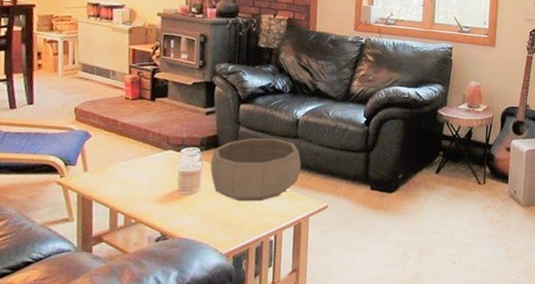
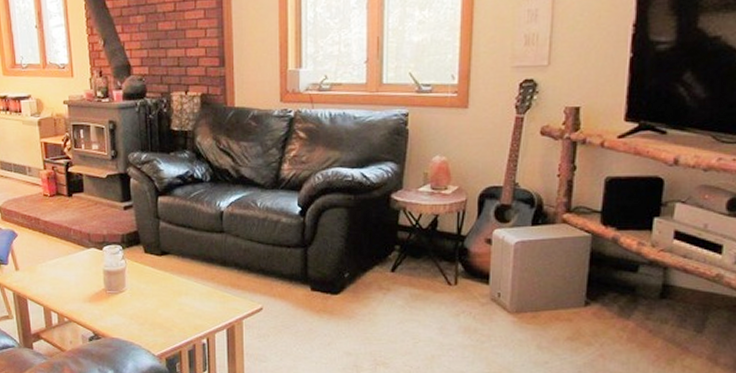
decorative bowl: present [210,138,302,202] -> none [133,233,230,302]

